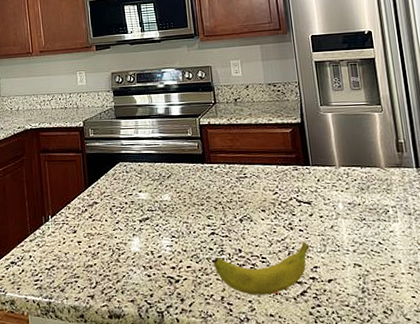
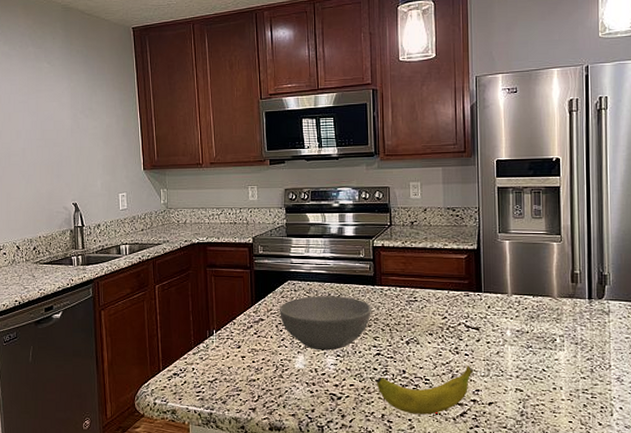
bowl: none [113,175,203,232] -> present [280,296,371,351]

